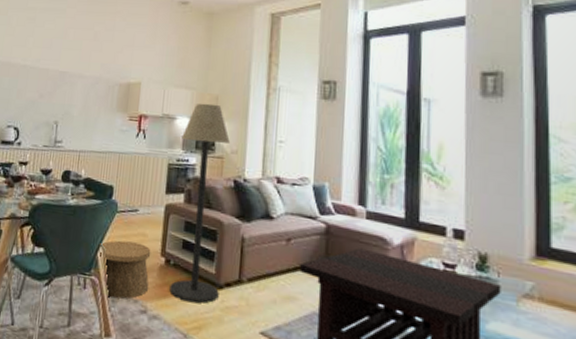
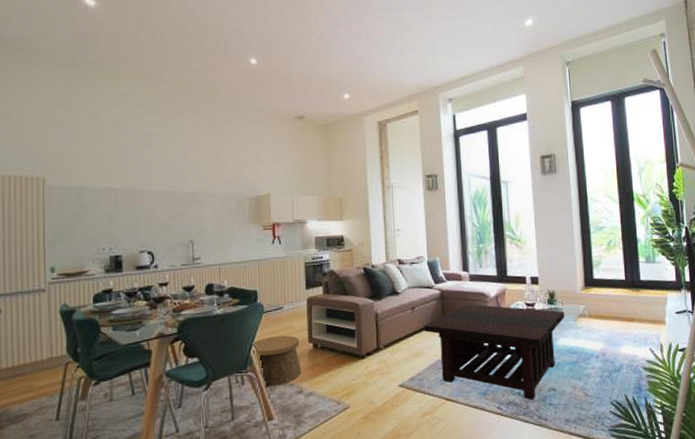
floor lamp: present [169,103,230,303] -> none [314,205,362,375]

